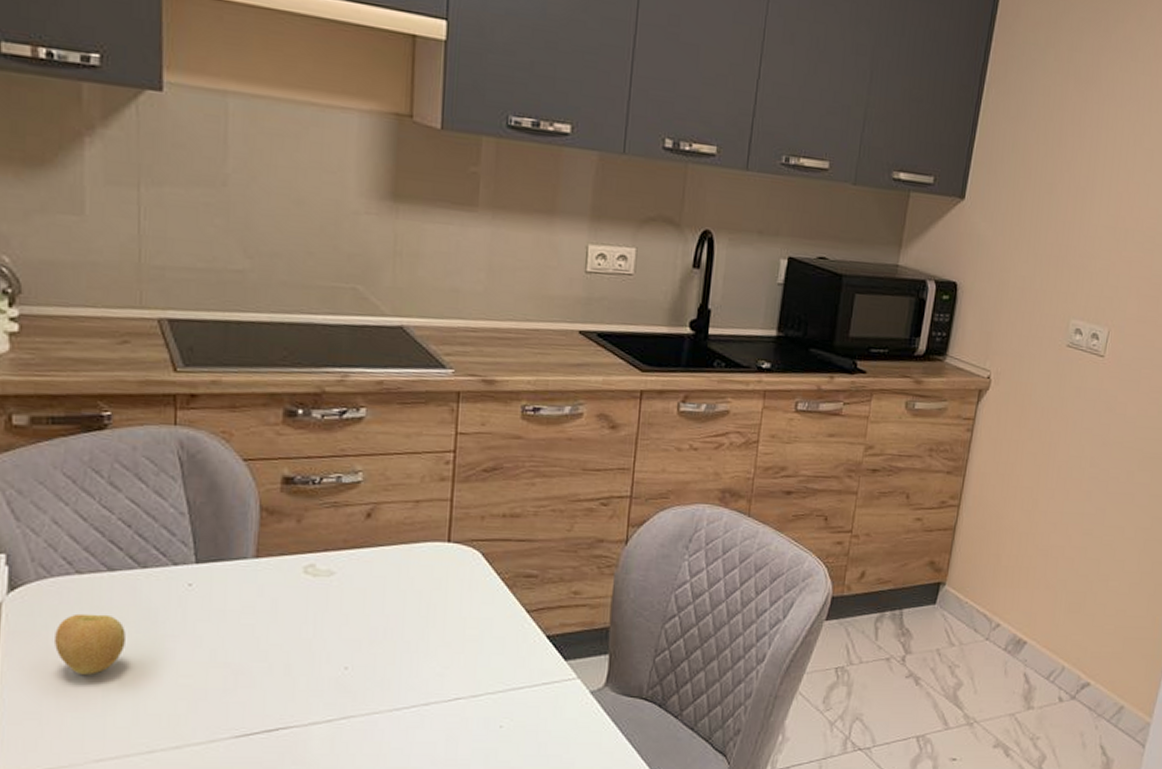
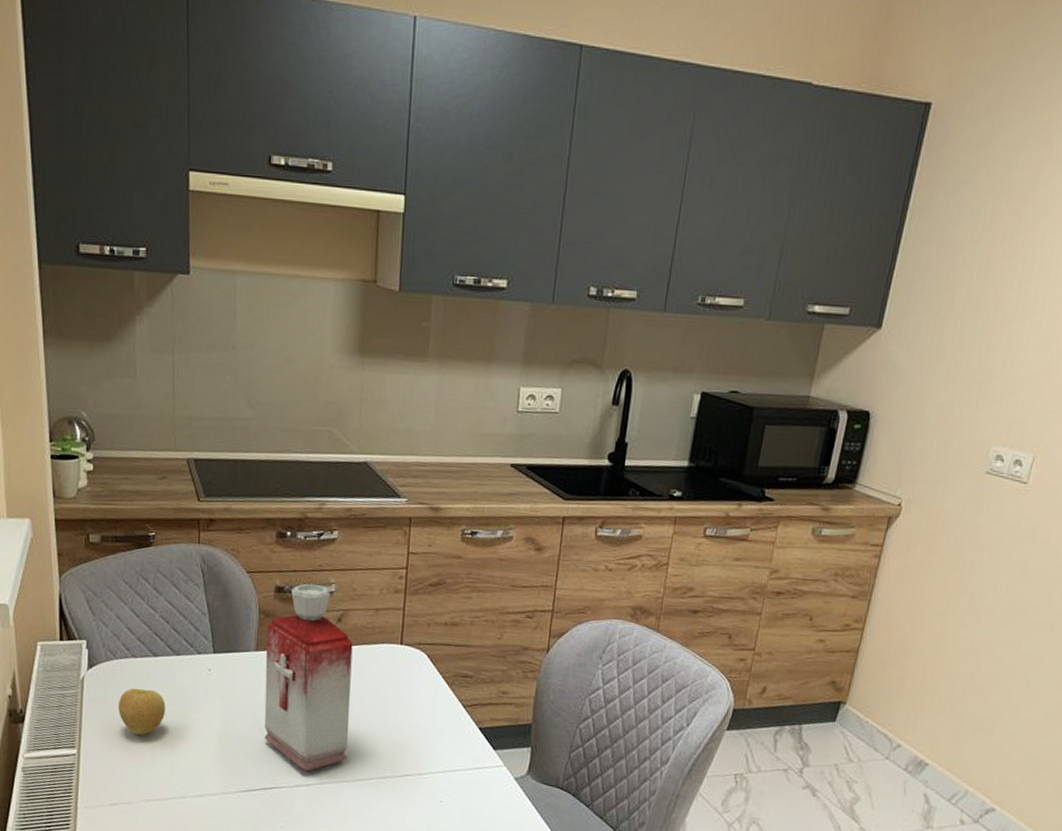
bottle: none [267,472,387,704] -> present [264,583,353,772]

